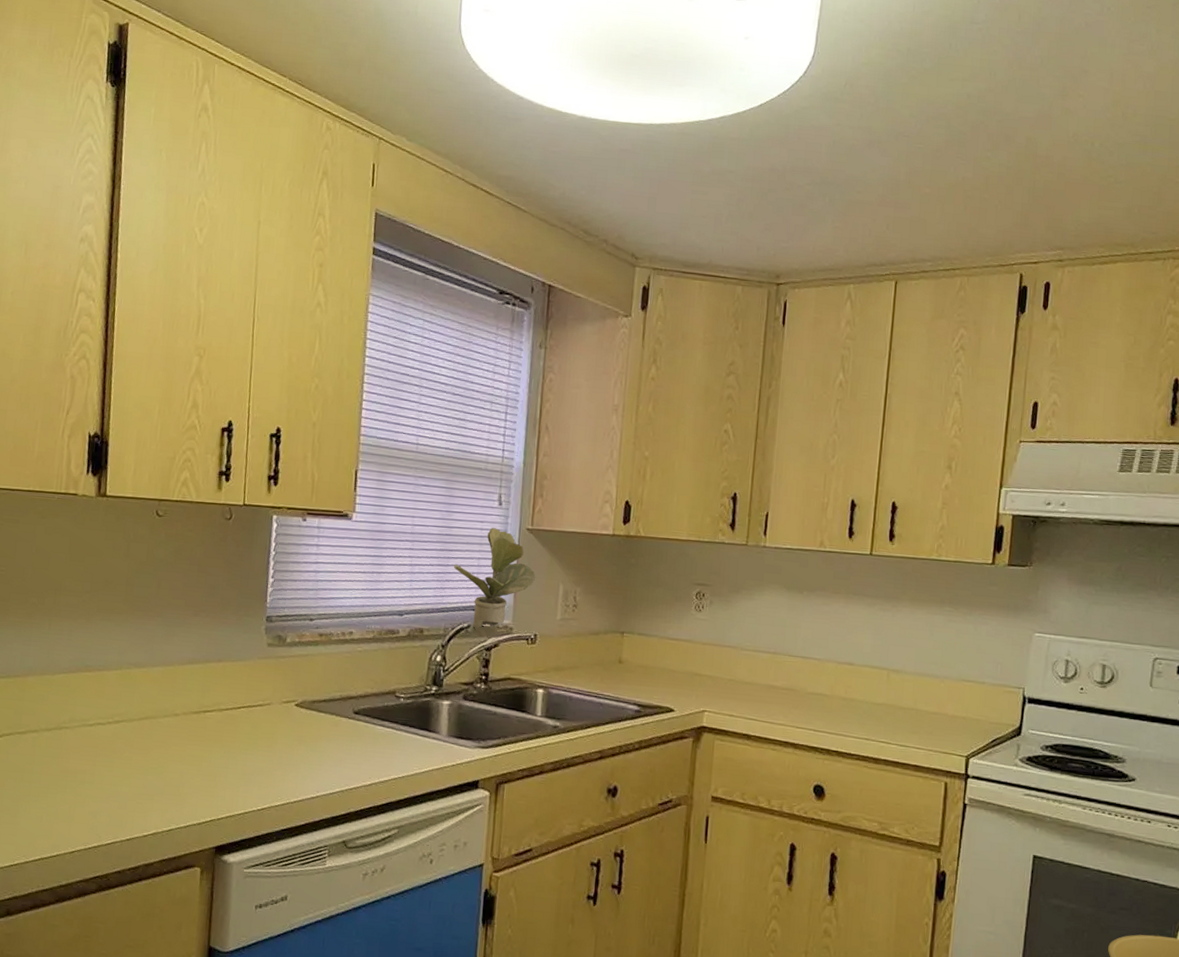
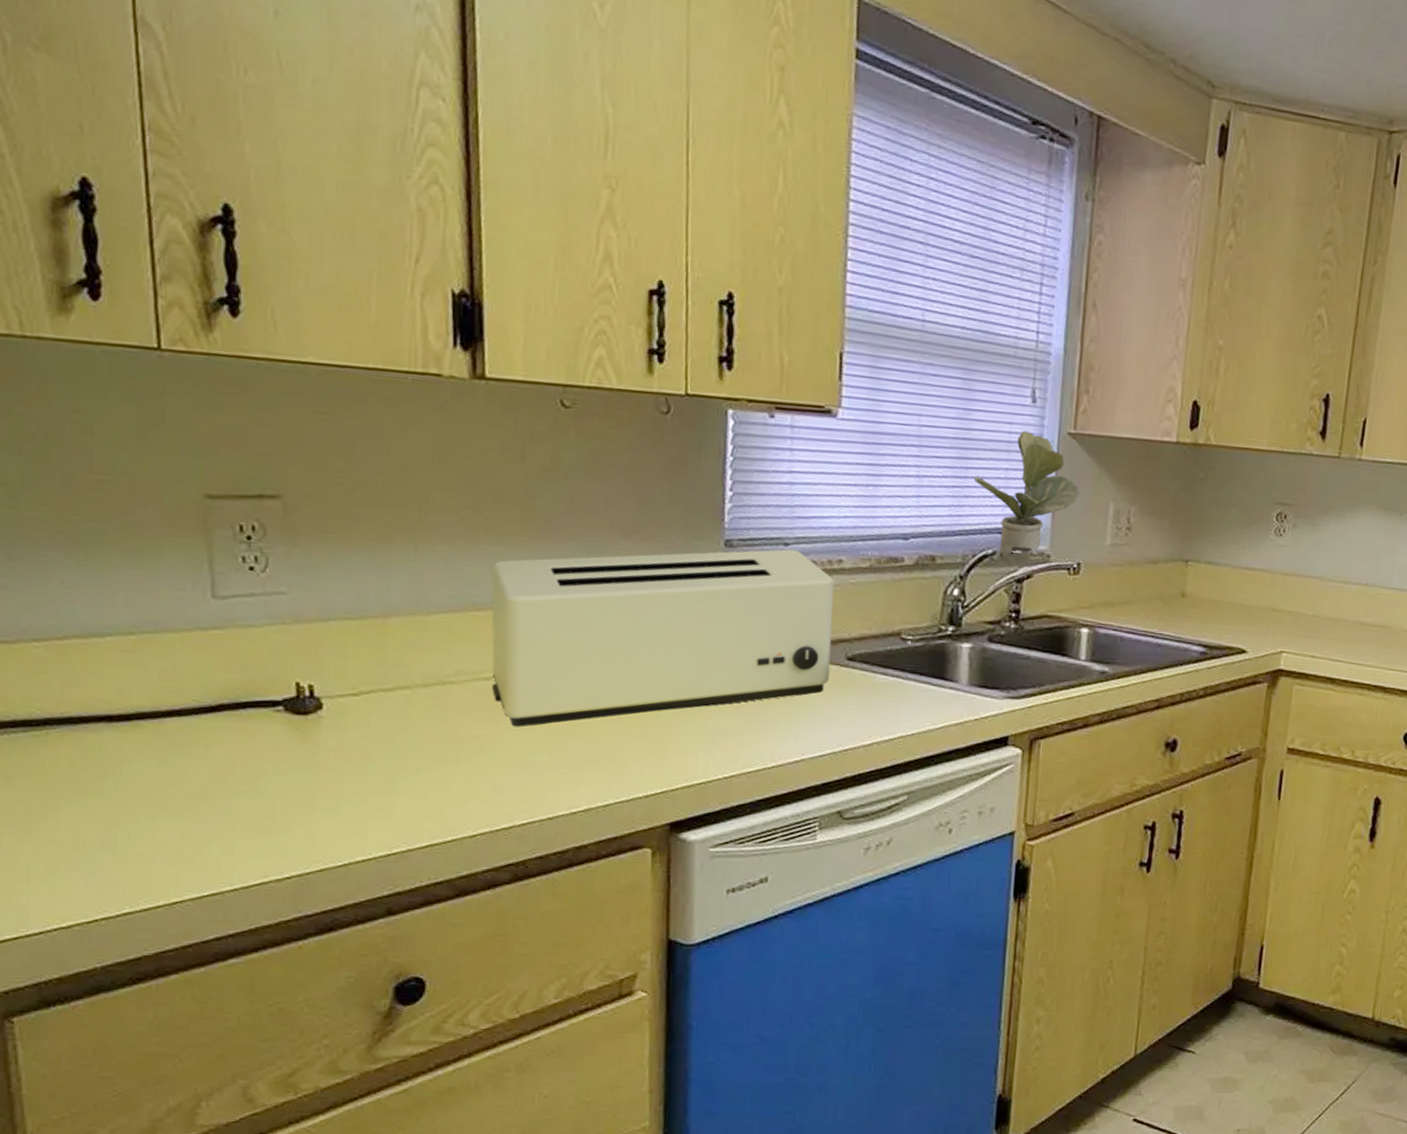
toaster: none [94,623,346,765] -> present [491,549,835,728]

